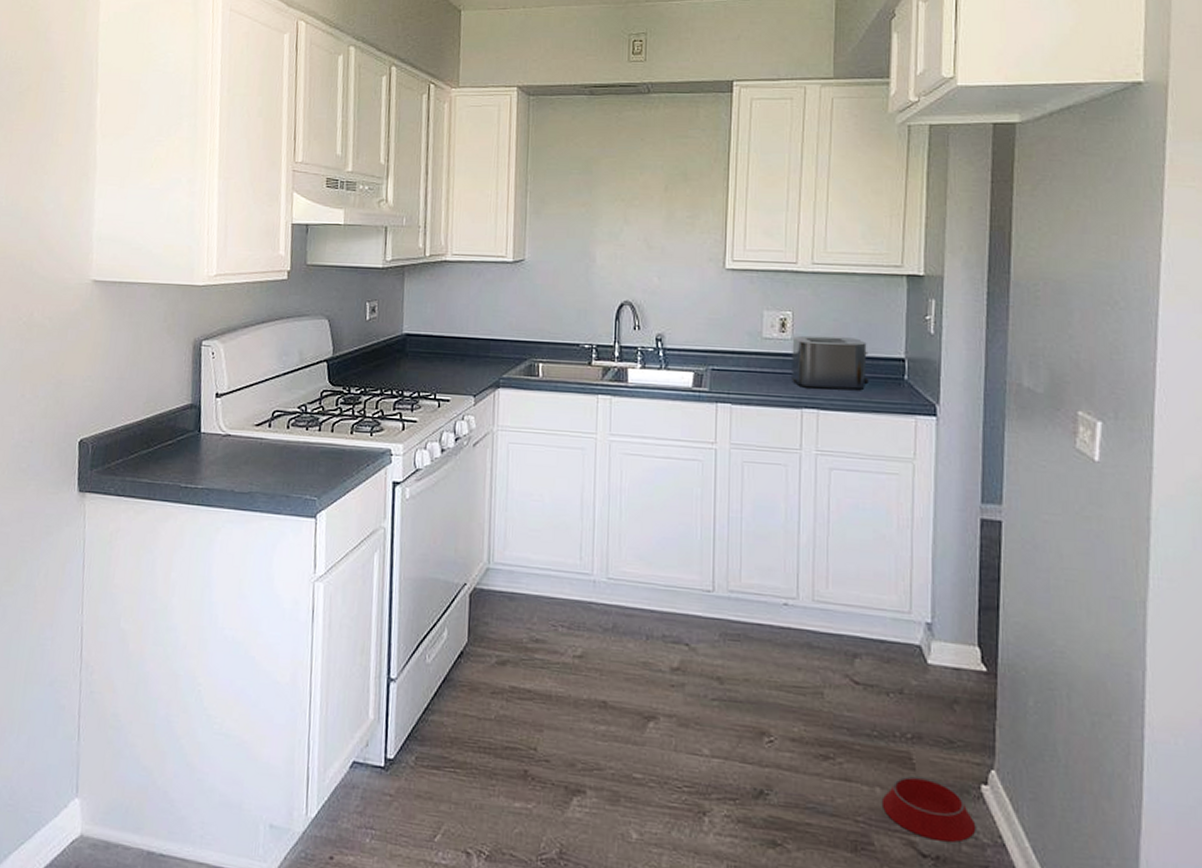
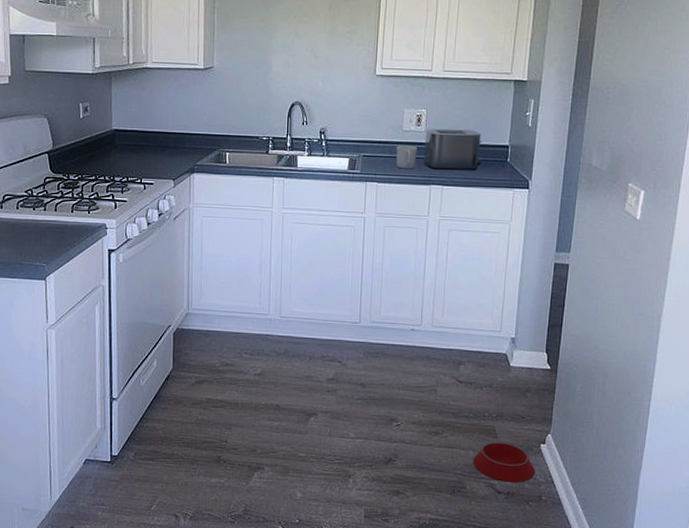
mug: none [754,356,782,388] -> present [396,145,417,169]

